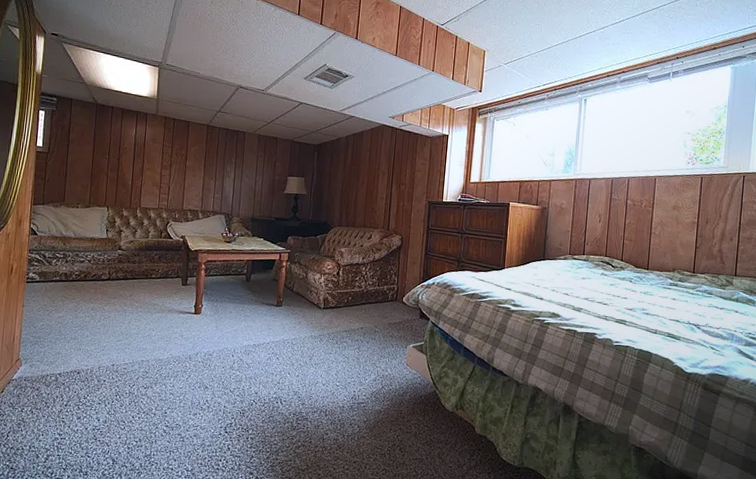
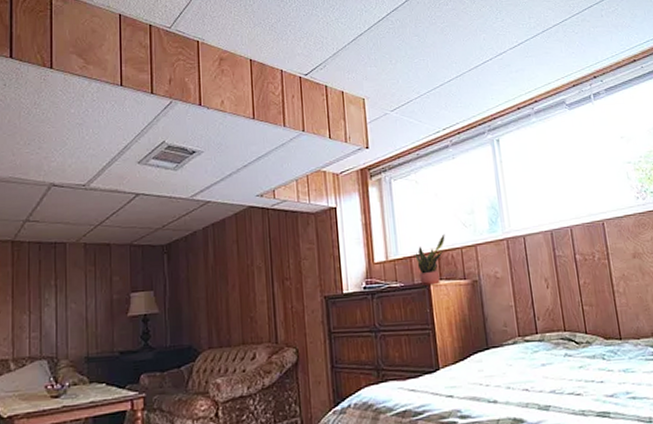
potted plant: none [502,168,528,207] -> present [415,234,445,287]

